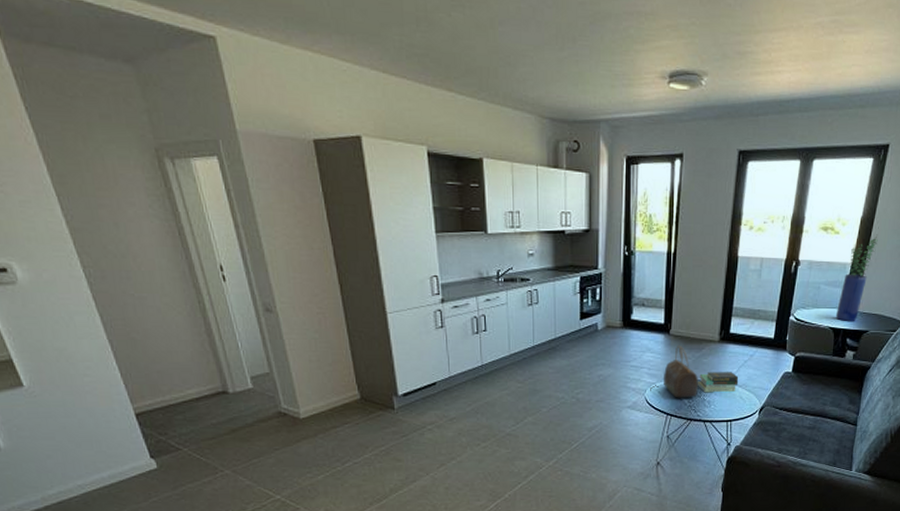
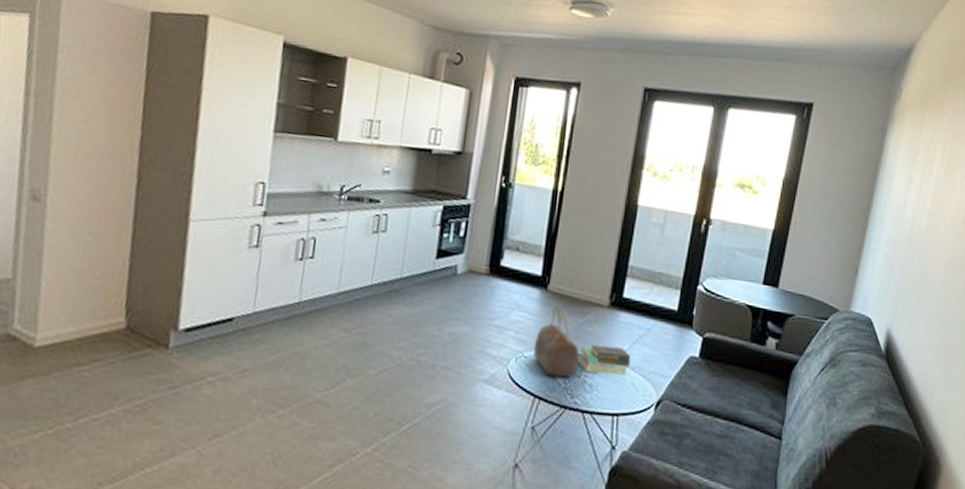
vase: present [835,234,878,322] -> none [753,200,804,302]

